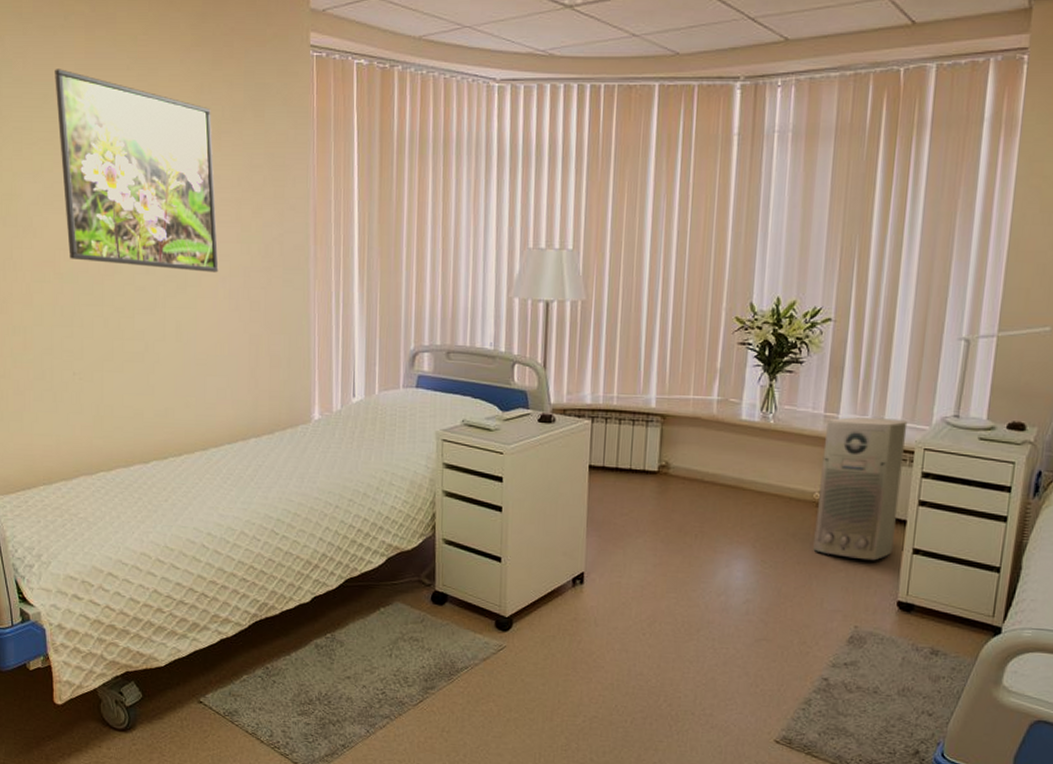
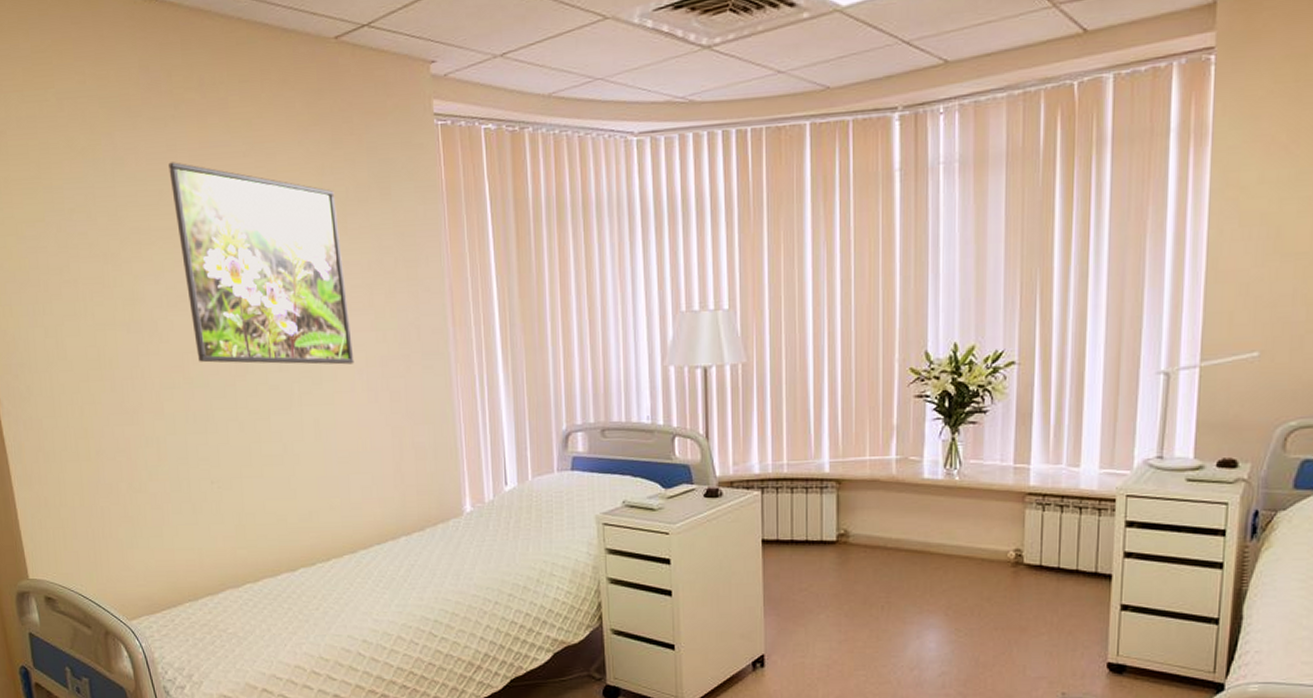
air purifier: present [813,417,908,561] -> none [1011,465,1106,621]

